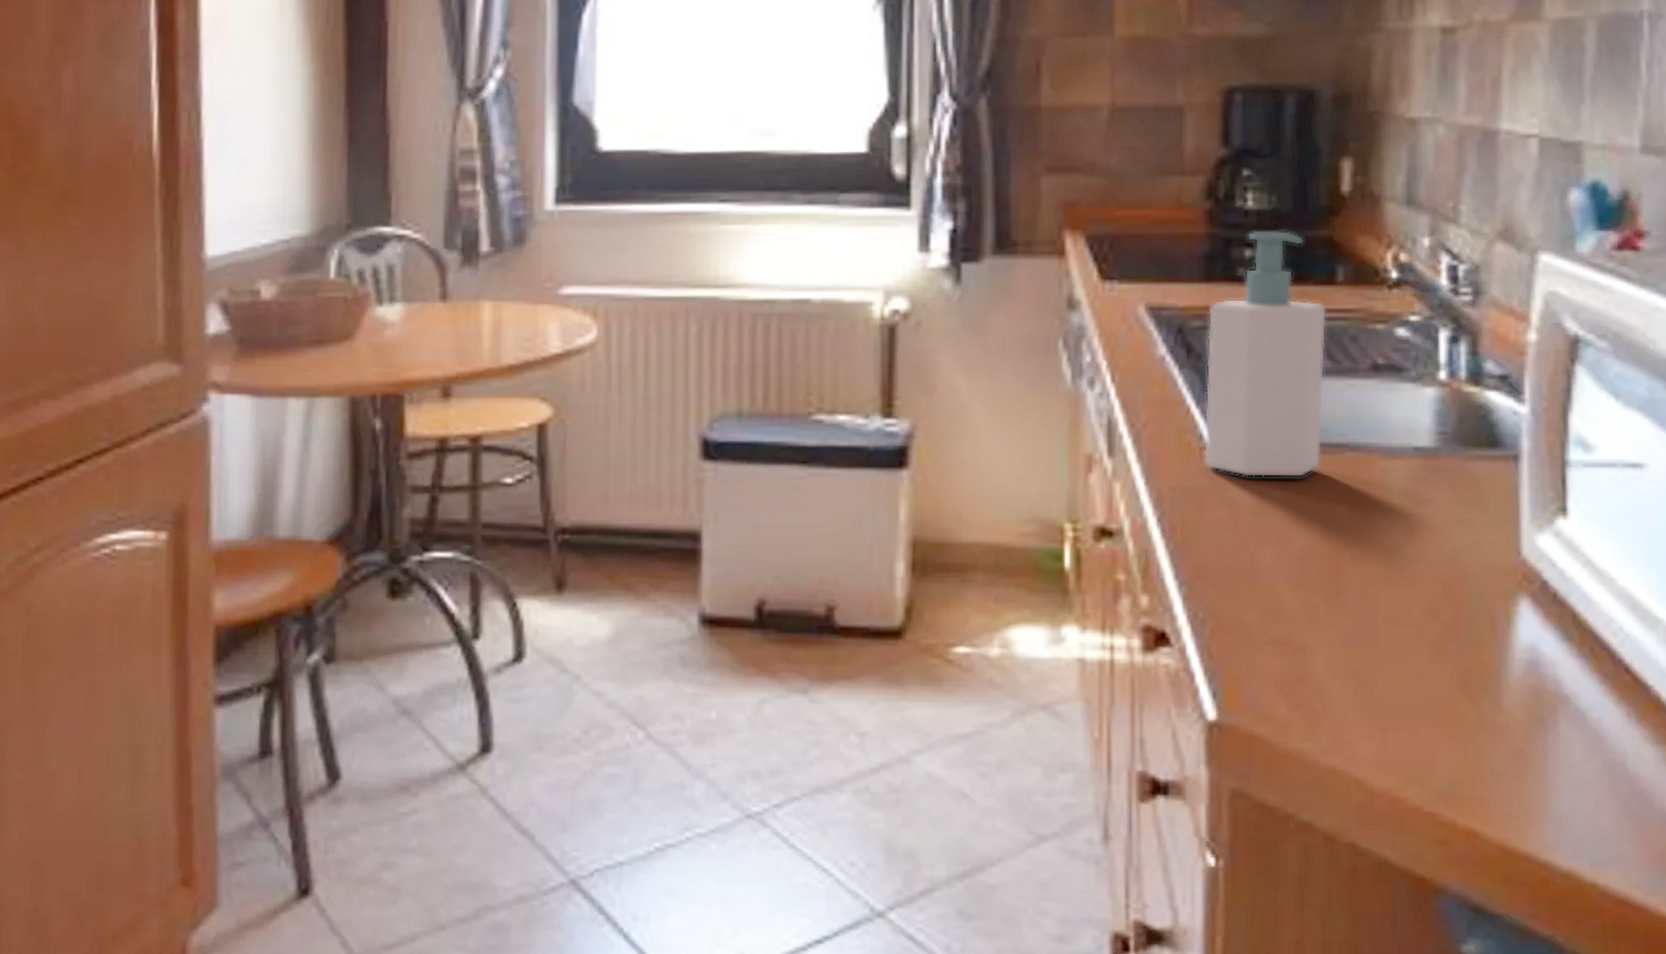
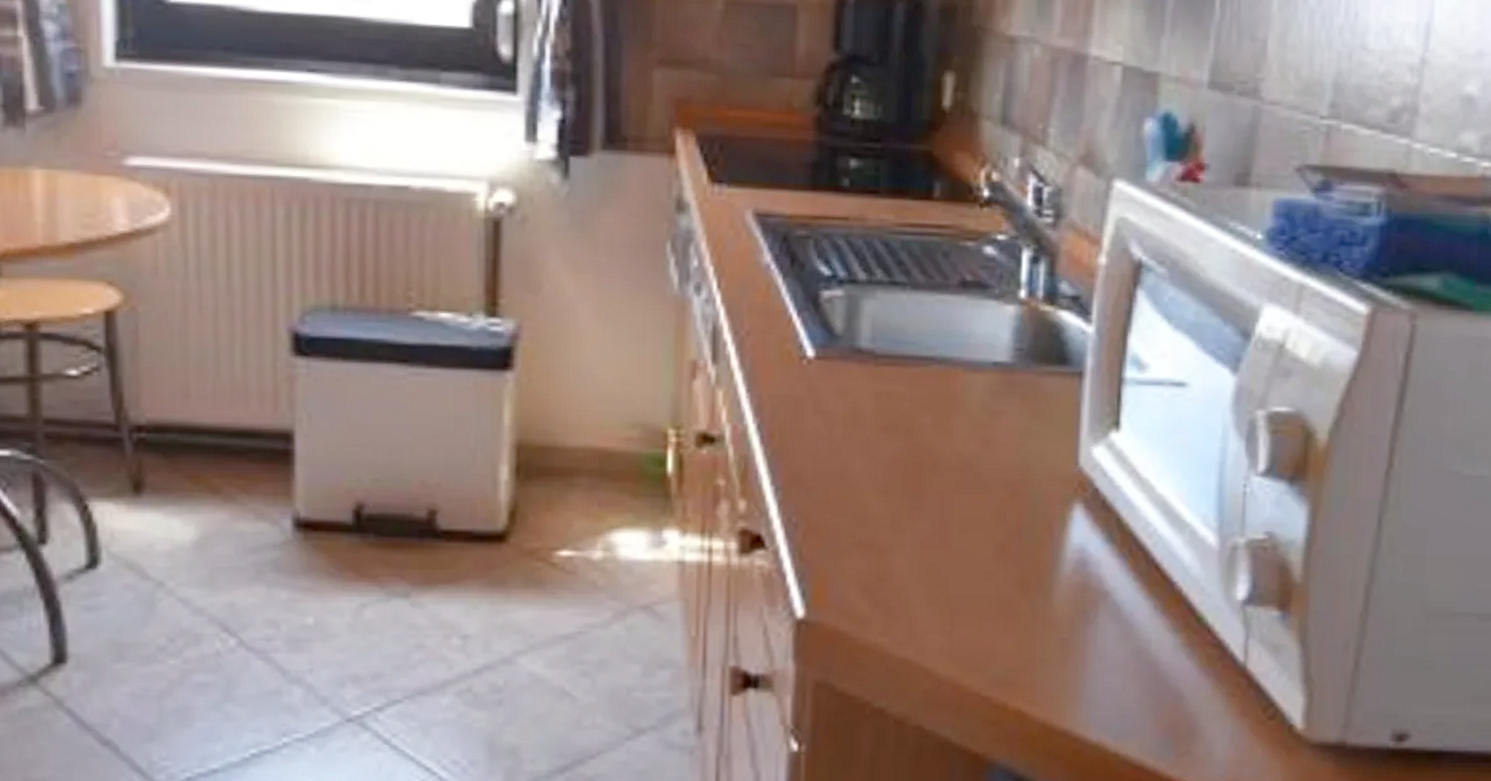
soap bottle: present [1203,230,1328,478] -> none [802,141,924,389]

